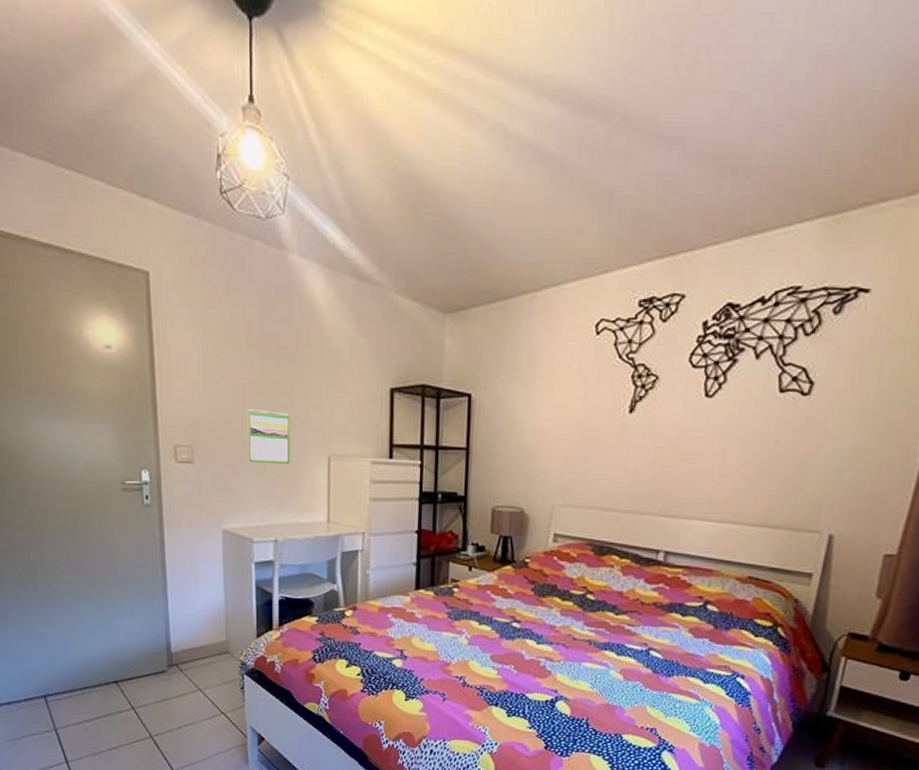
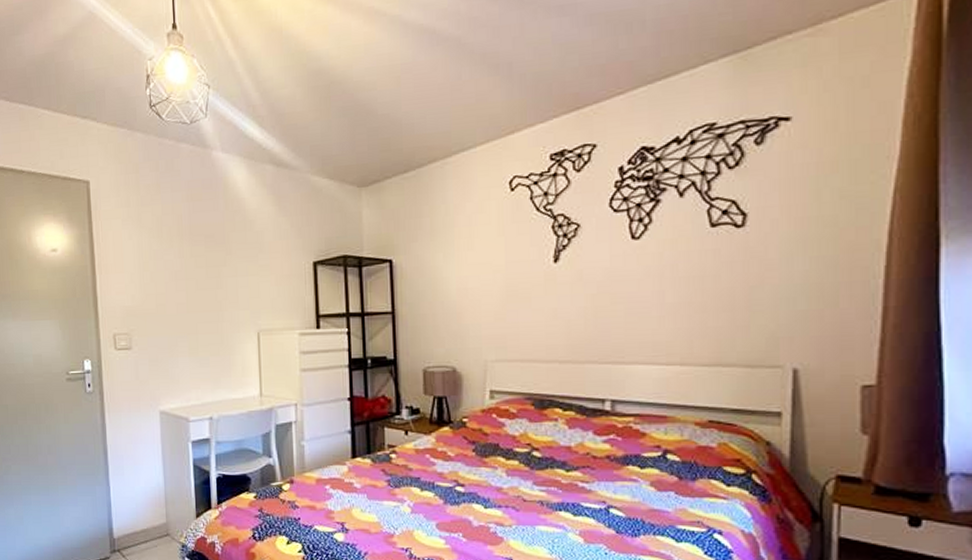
calendar: present [247,408,290,464] -> none [180,293,222,344]

